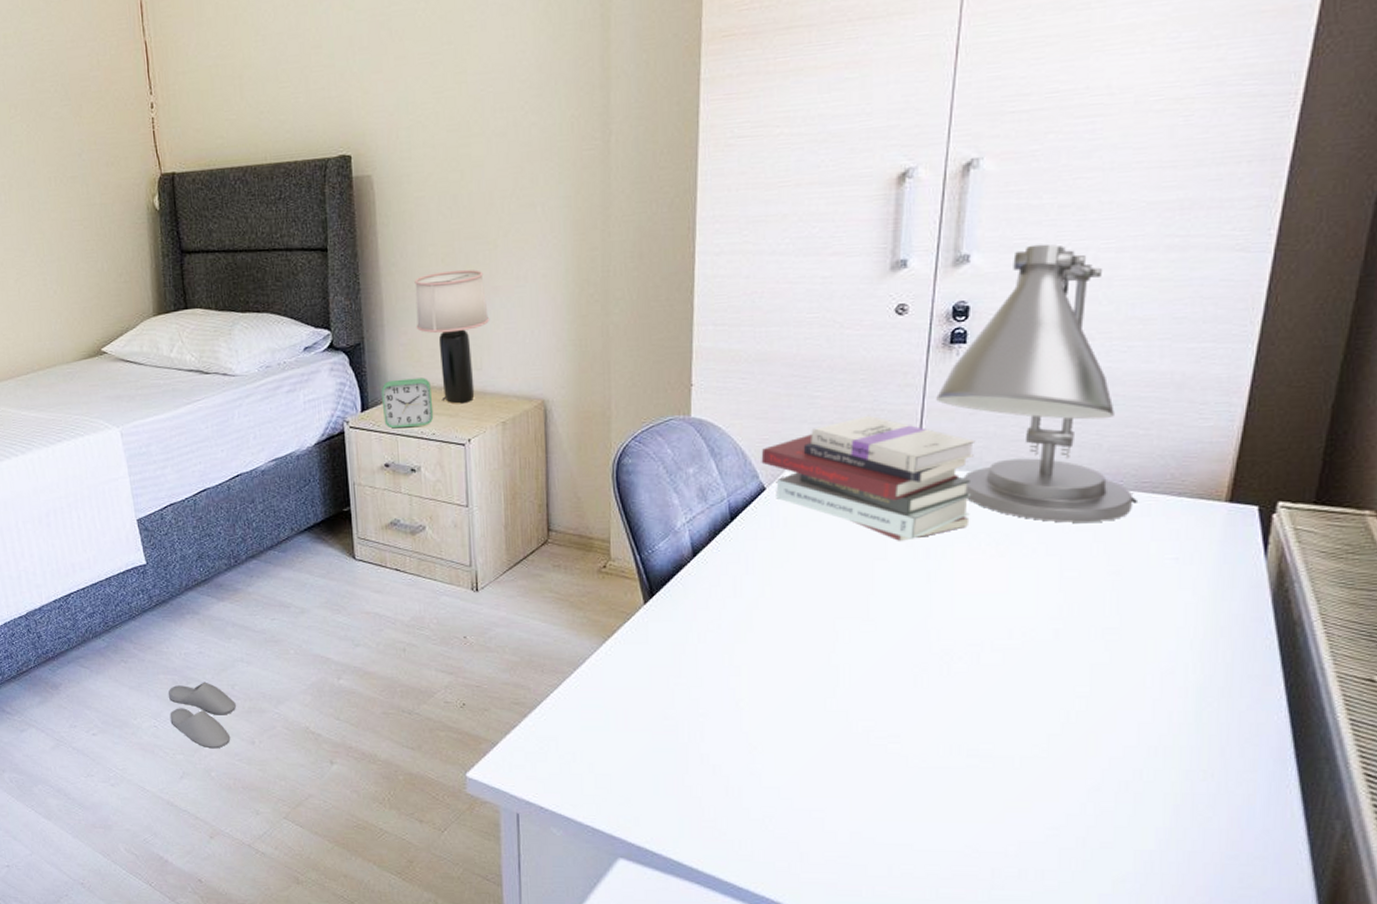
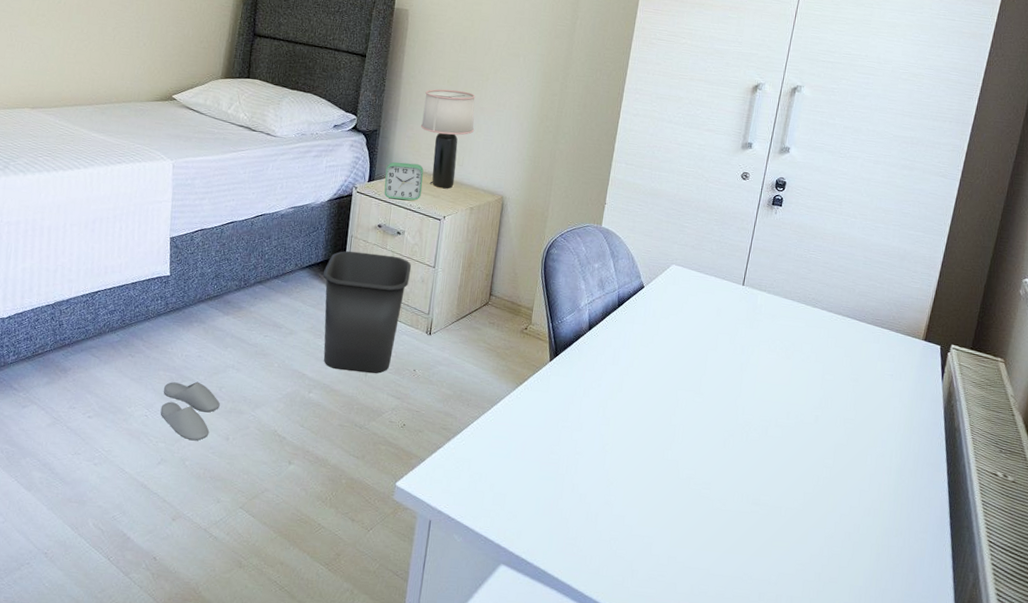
waste bin: none [327,500,438,648] -> present [323,251,412,374]
books: present [761,415,976,541] -> none [644,245,781,339]
desk lamp: present [936,243,1137,523] -> none [760,148,872,343]

